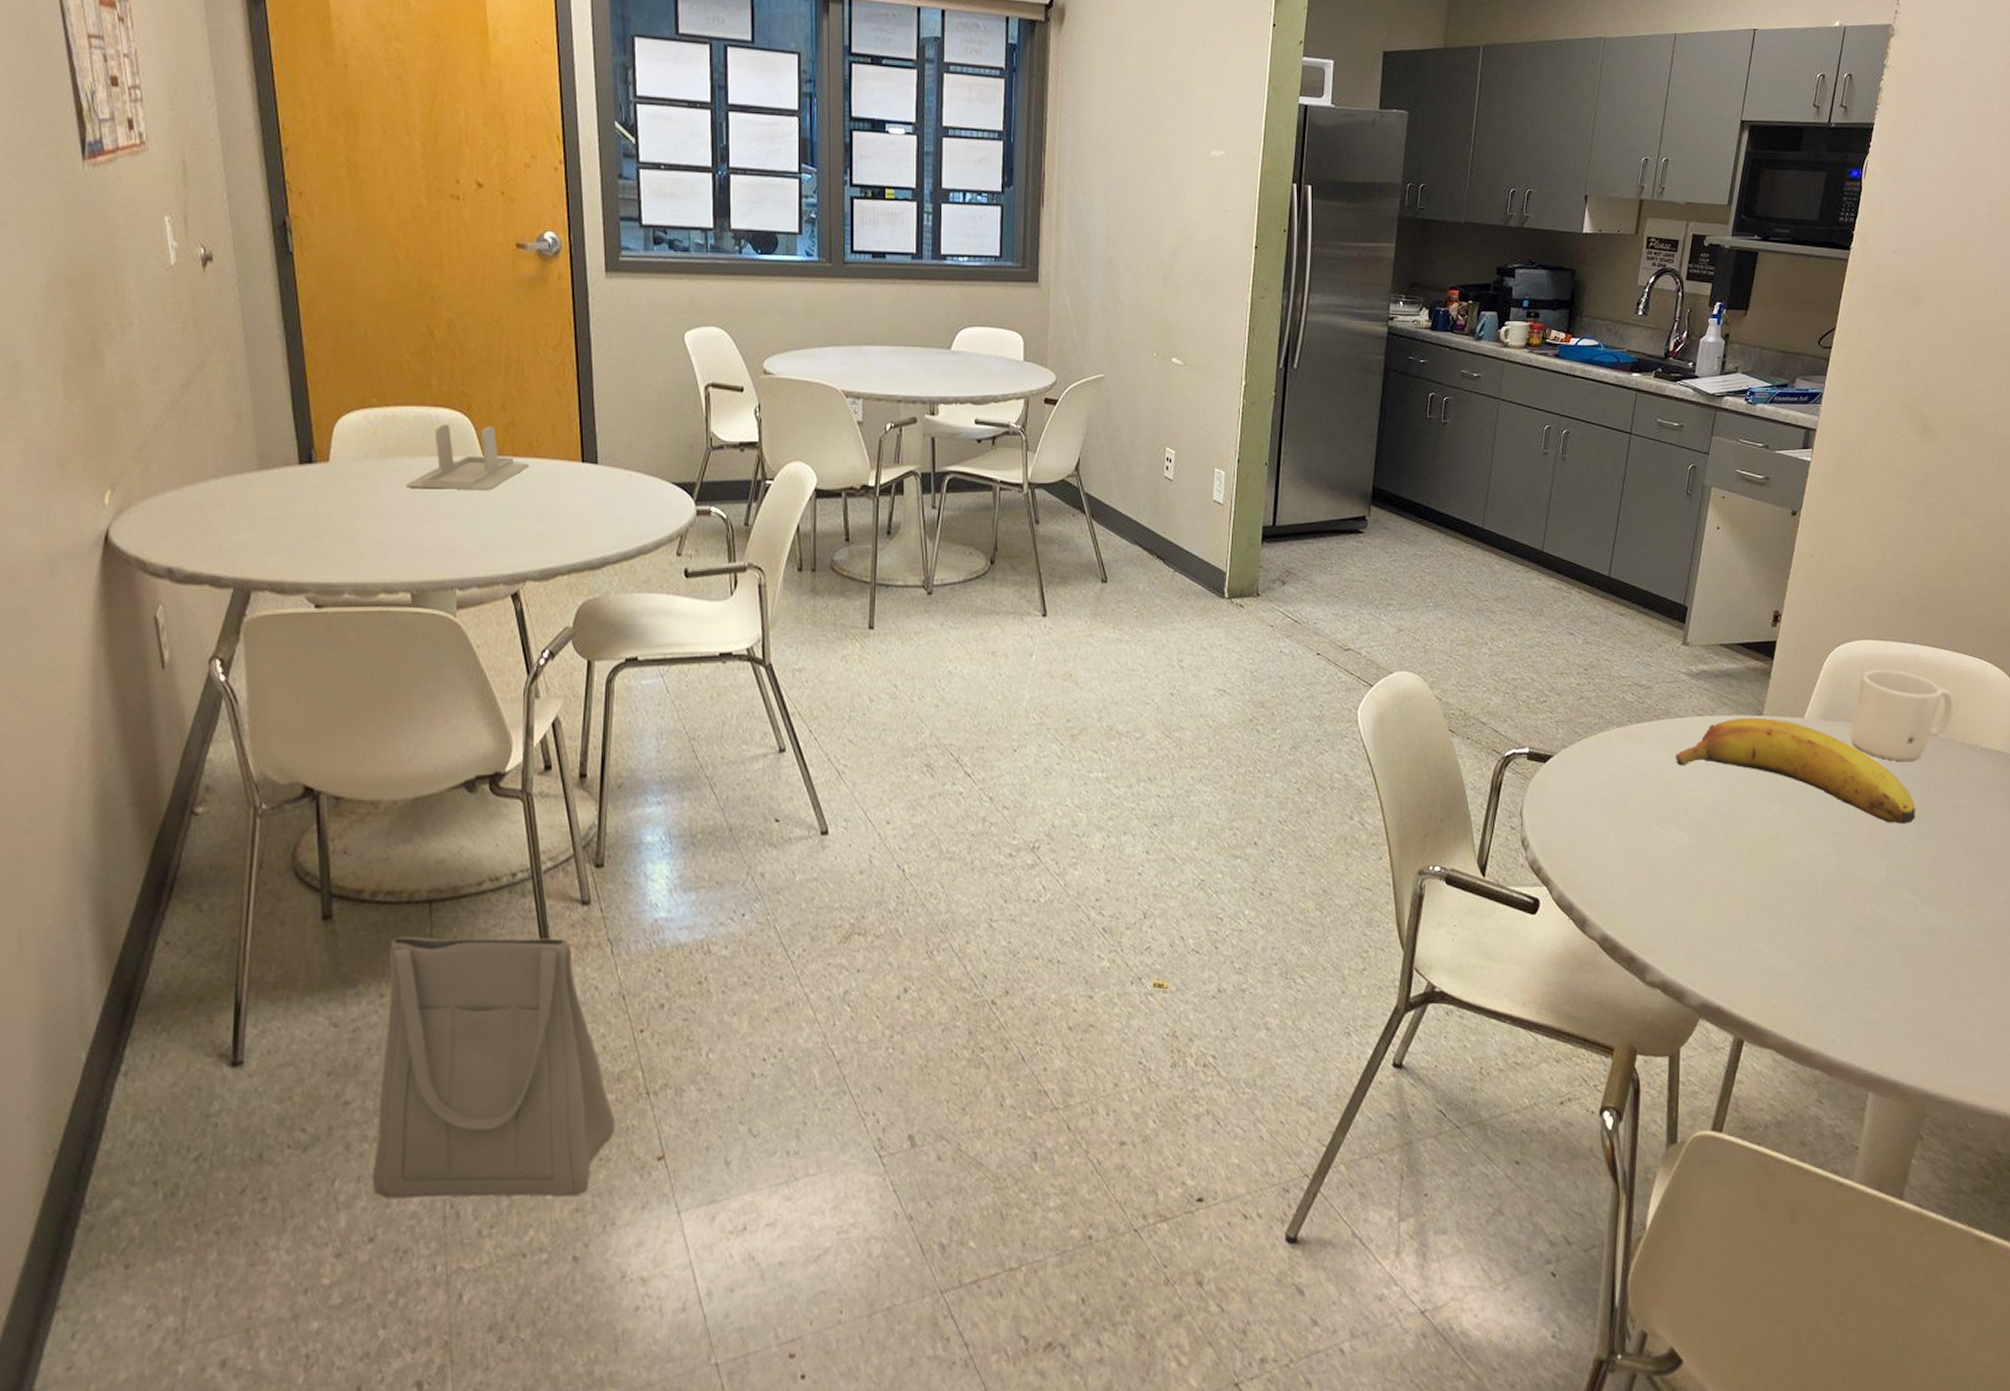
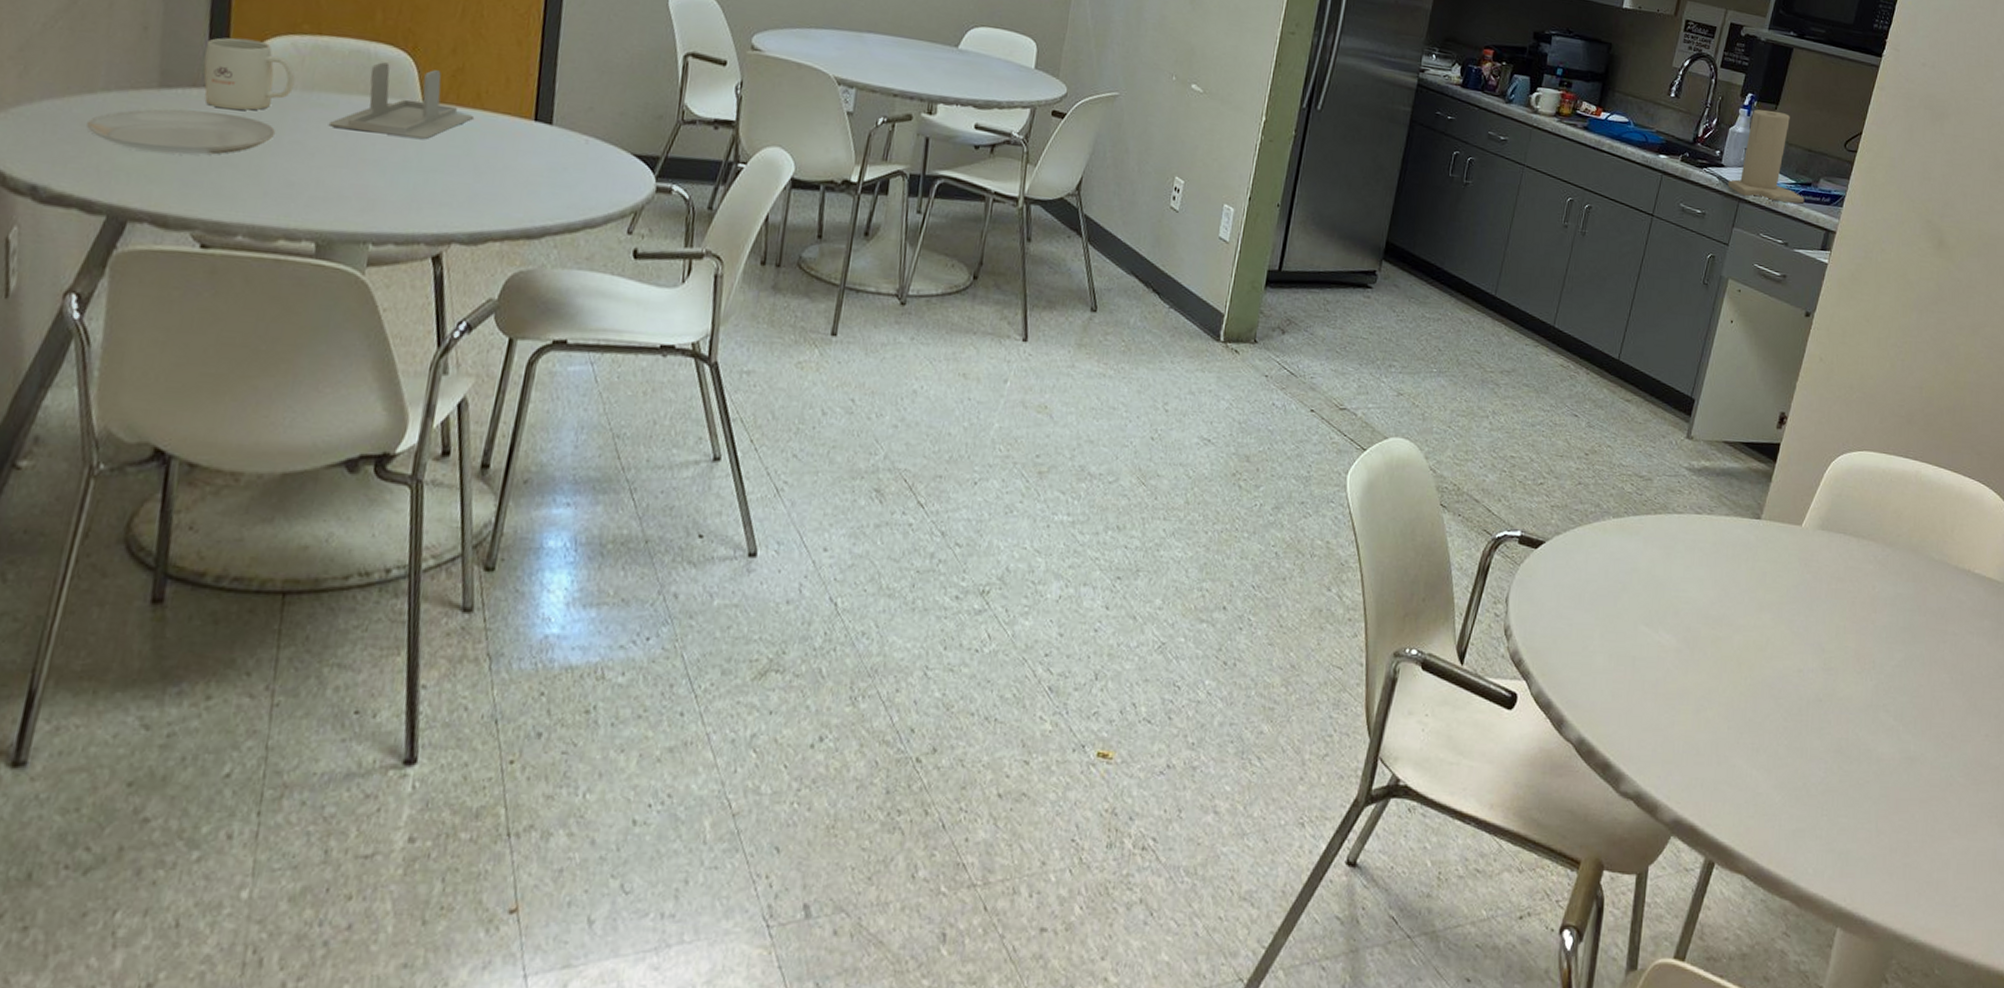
plate: none [205,485,363,529] -> present [86,108,276,156]
mug: none [293,417,372,483] -> present [203,37,296,111]
shopping bag: present [371,936,615,1199] -> none [161,630,466,950]
fruit: present [1676,717,1916,824] -> none [1670,520,1906,646]
paper towel: none [1703,316,1782,407] -> present [1727,109,1805,205]
mug: present [1851,669,1954,761] -> none [1846,482,1950,581]

